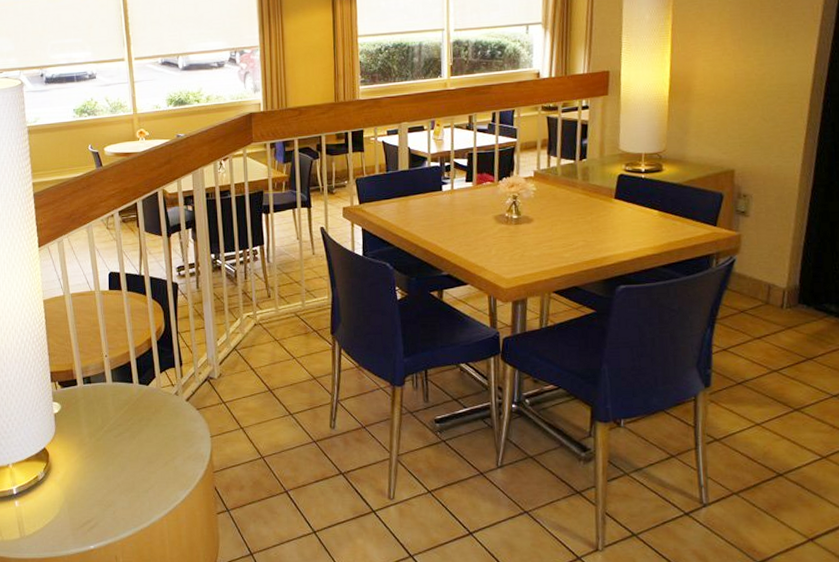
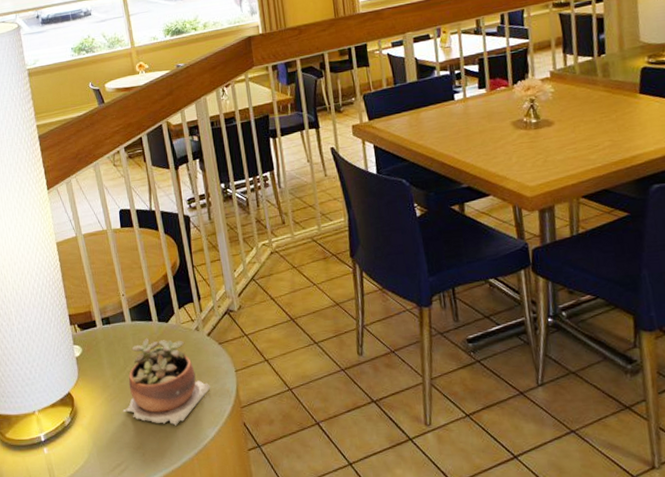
succulent plant: none [97,399,185,486] -> present [122,337,211,426]

